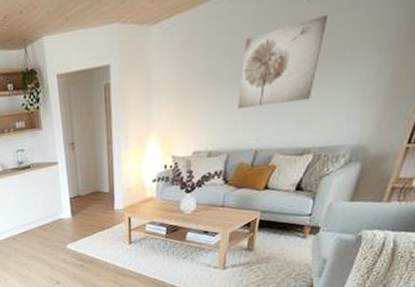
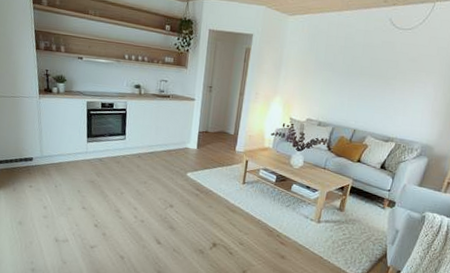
wall art: present [238,14,329,110] -> none [345,45,413,102]

